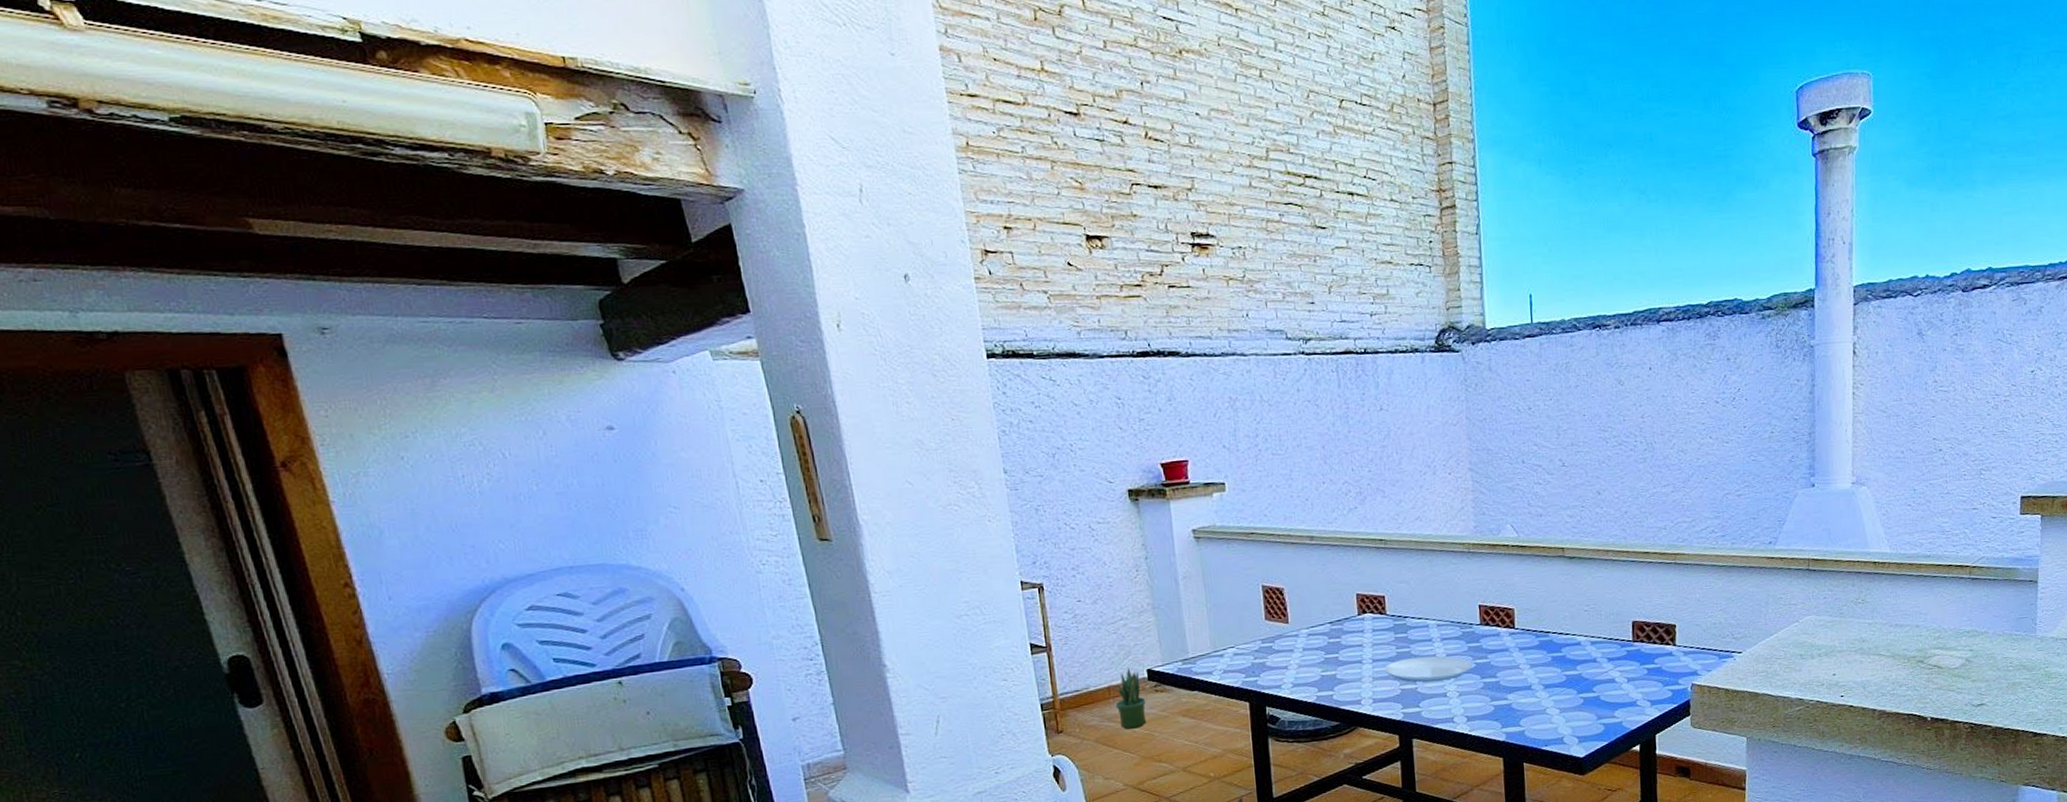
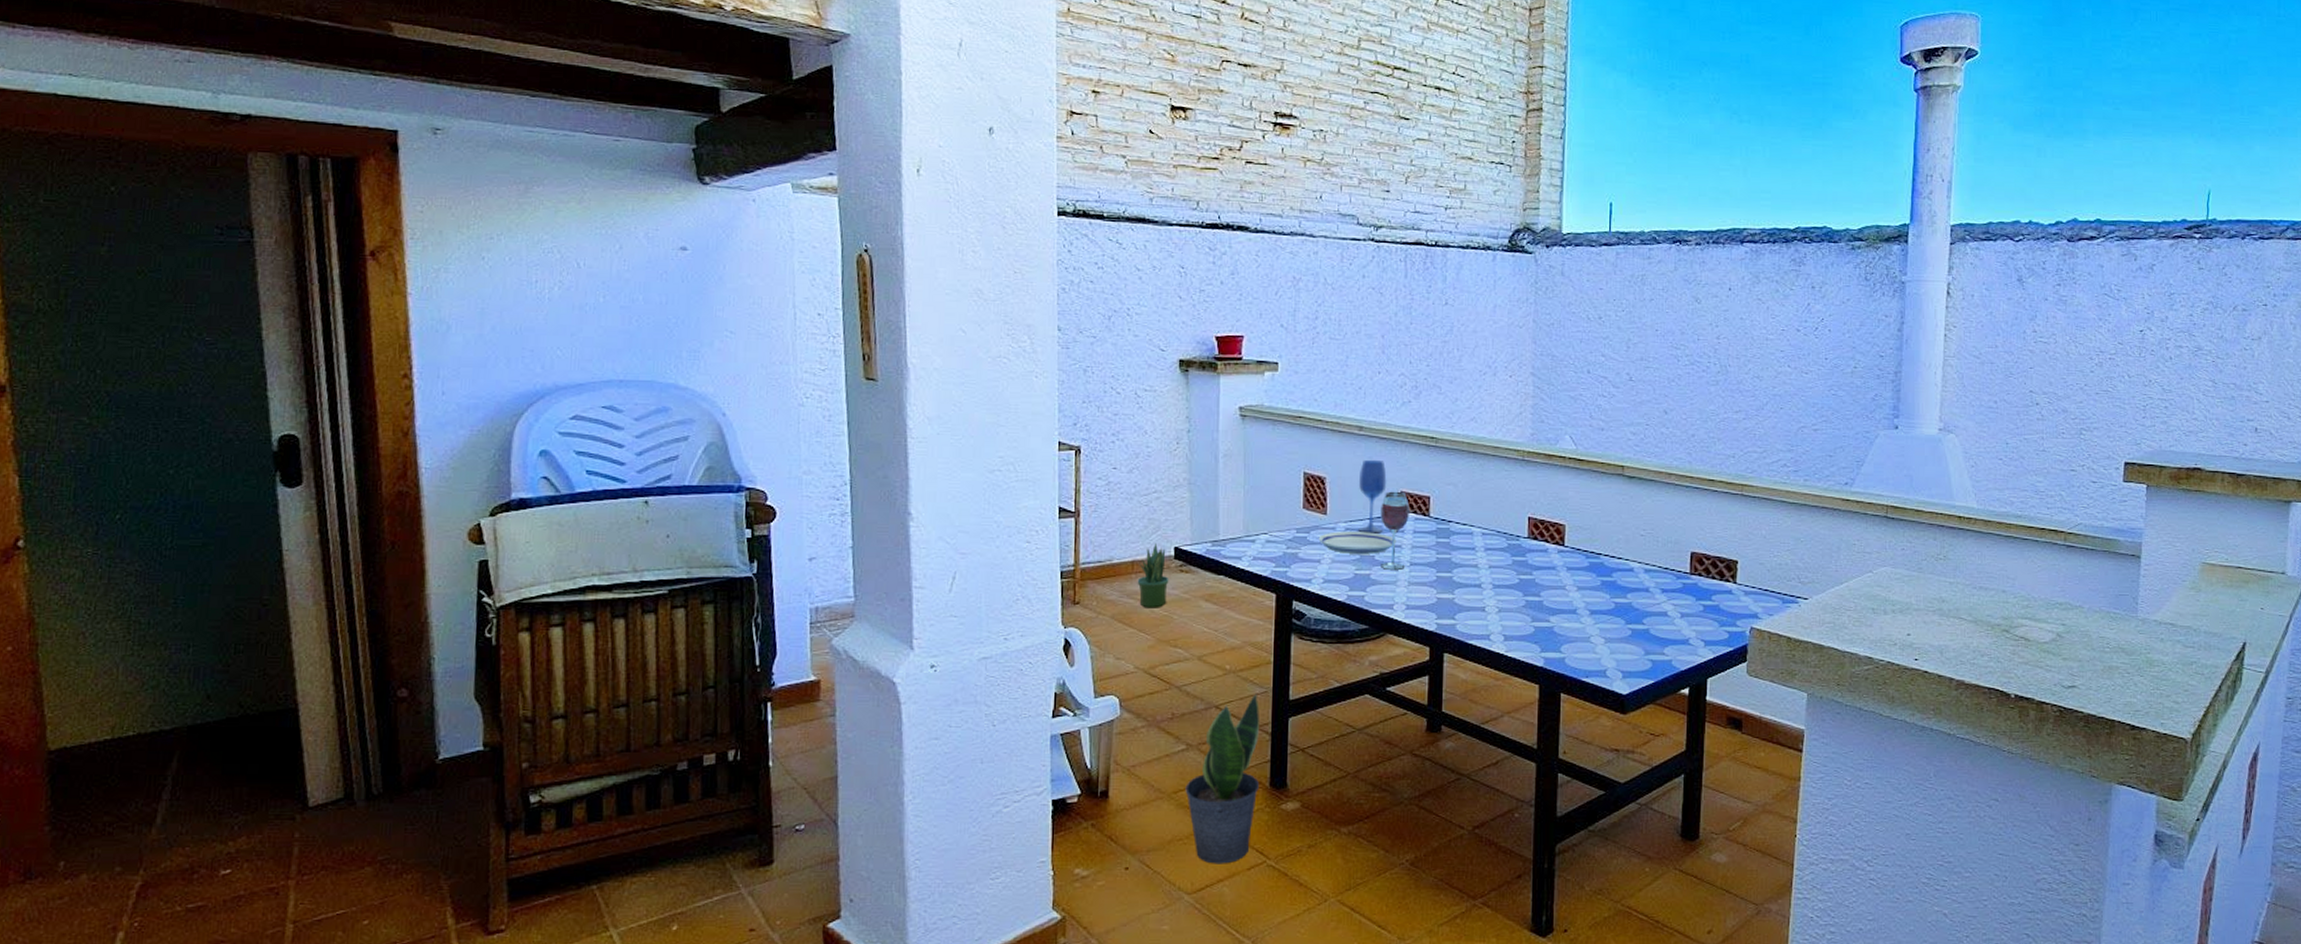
plate: none [1283,635,1357,658] -> present [1318,531,1396,554]
wineglass: none [1314,566,1344,637] -> present [1358,459,1387,533]
wineglass: none [1339,594,1368,668] -> present [1380,491,1409,570]
plate: present [1384,656,1472,683] -> none [1422,565,1515,594]

